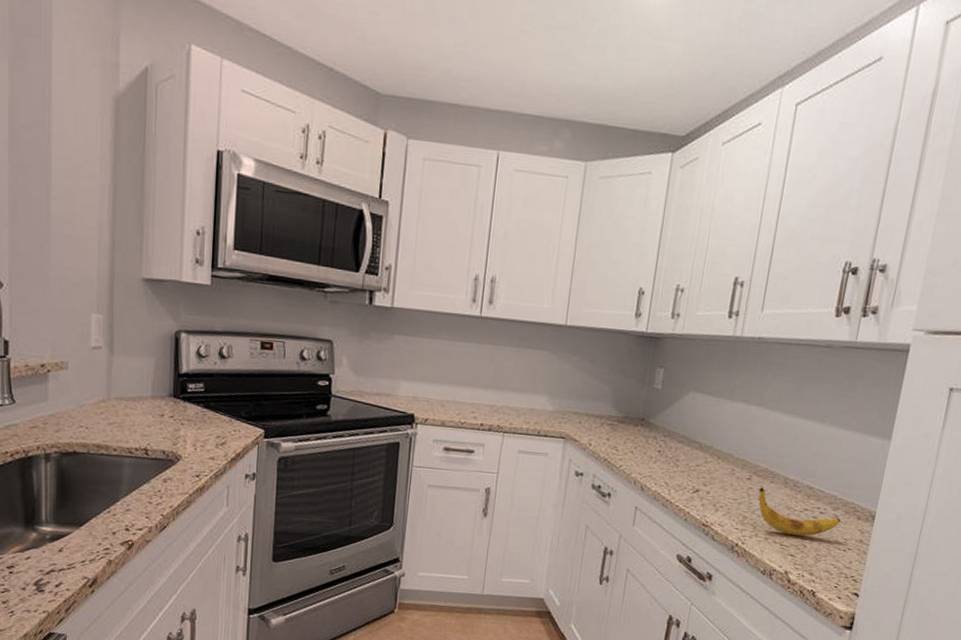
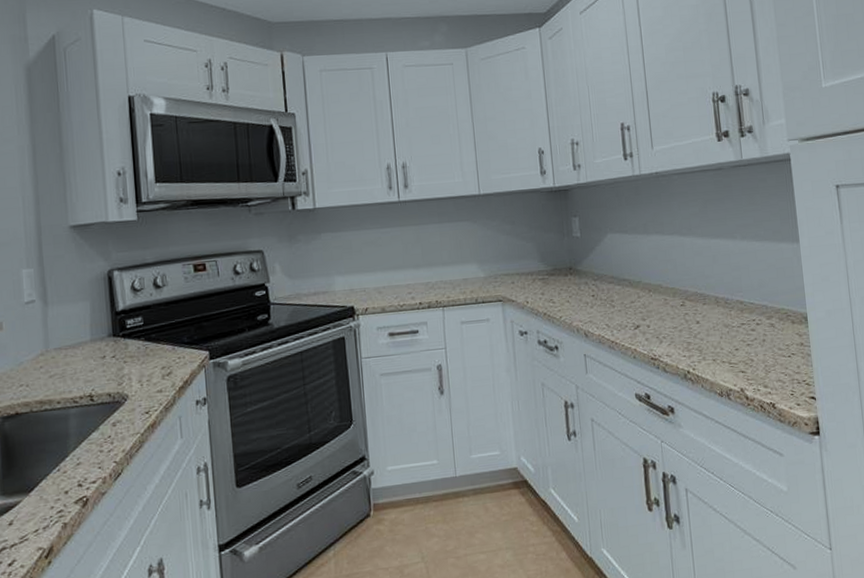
banana: present [758,487,841,536] -> none [695,311,778,352]

